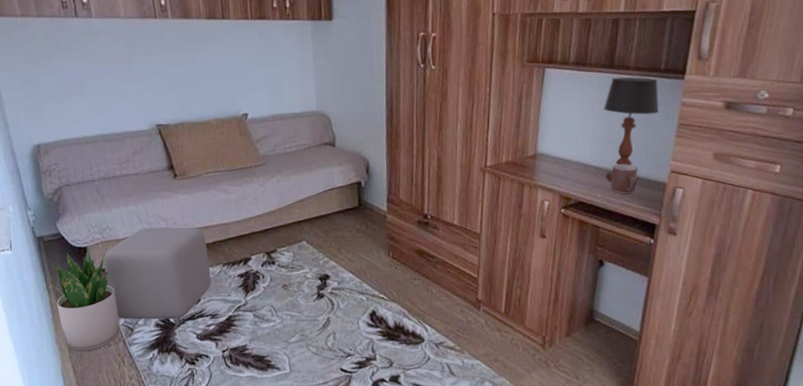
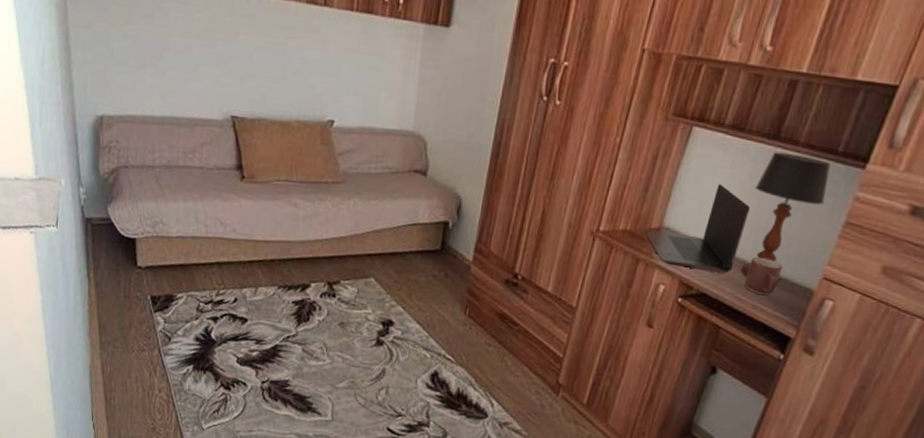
planter: present [50,246,120,352] -> none [91,240,159,352]
pouf: present [103,227,212,320] -> none [150,229,265,337]
laptop computer: none [523,111,604,184] -> present [644,184,751,273]

